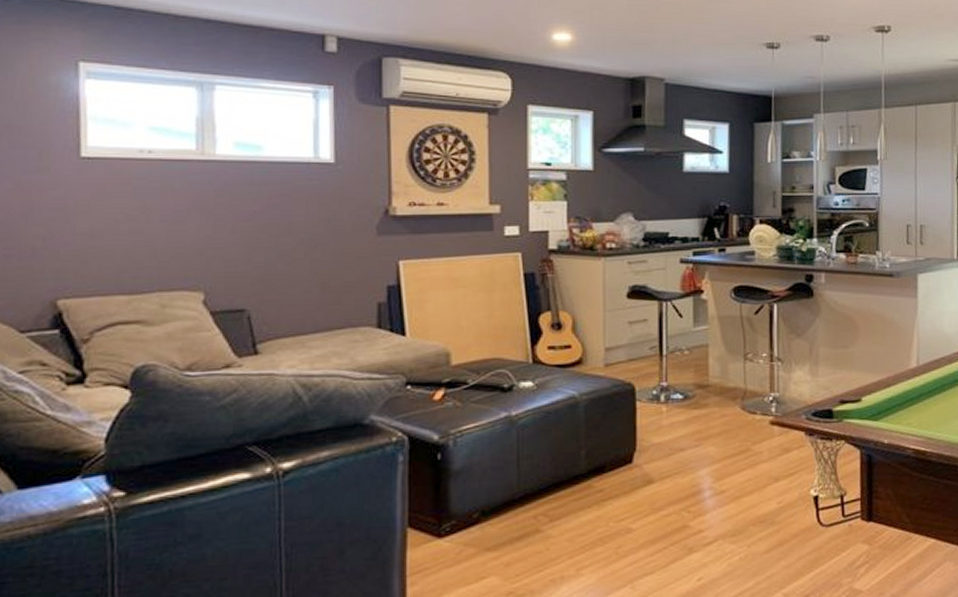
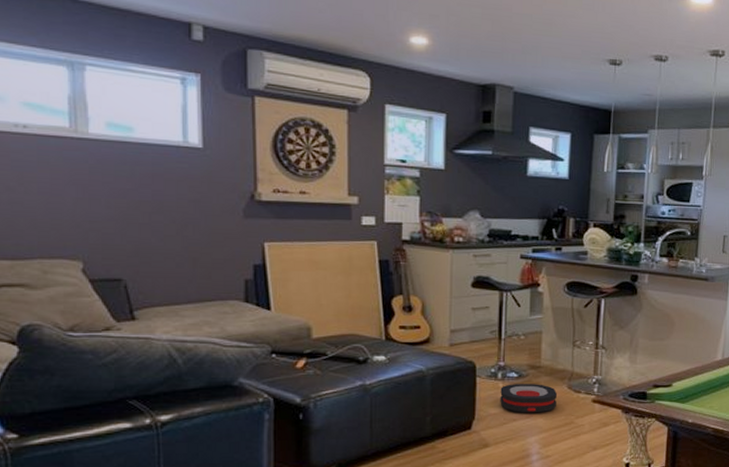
robot vacuum: none [664,405,730,440] -> present [500,384,558,412]

